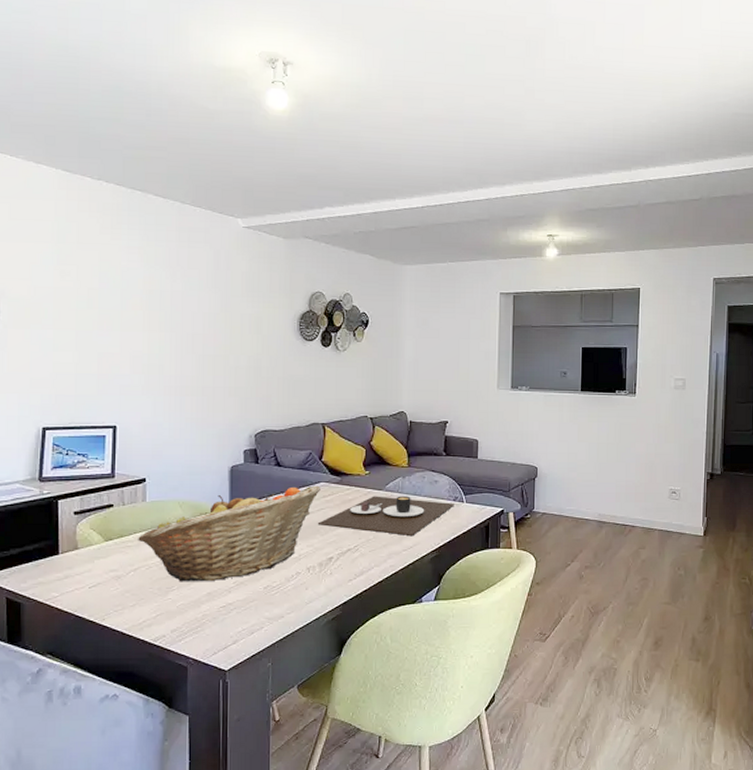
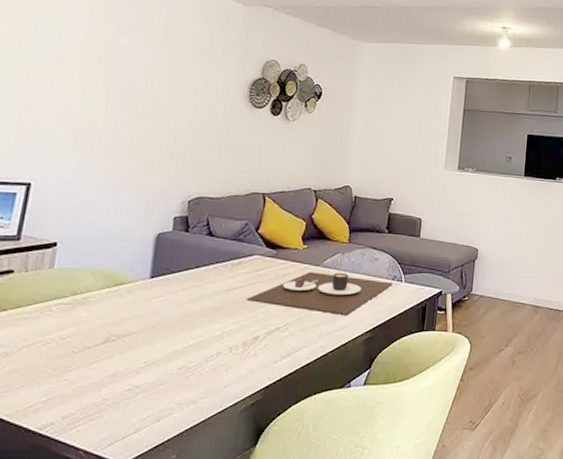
fruit basket: present [138,485,320,582] -> none [37,258,254,361]

